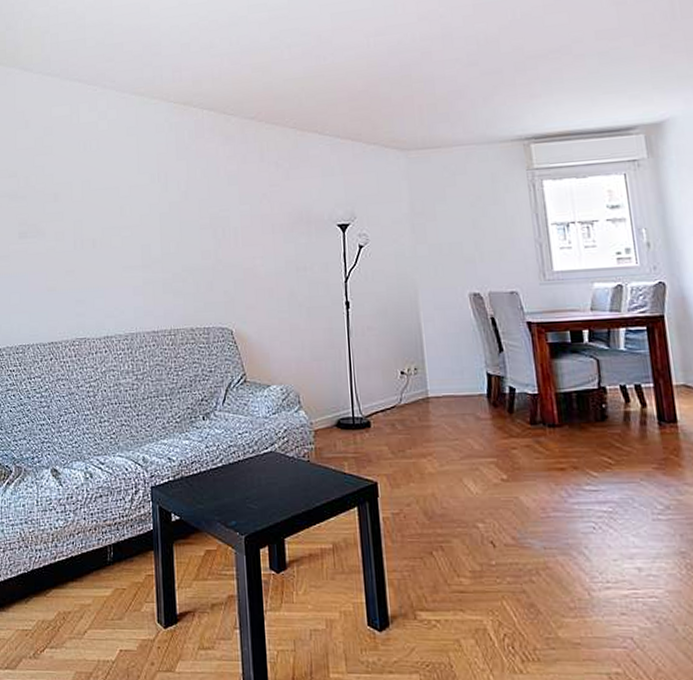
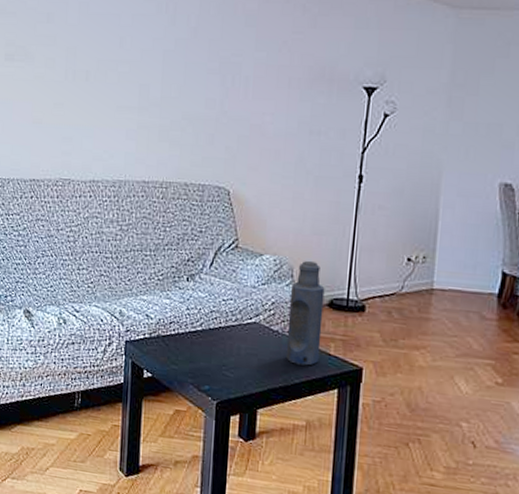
bottle: none [299,385,336,488] -> present [285,260,325,366]

